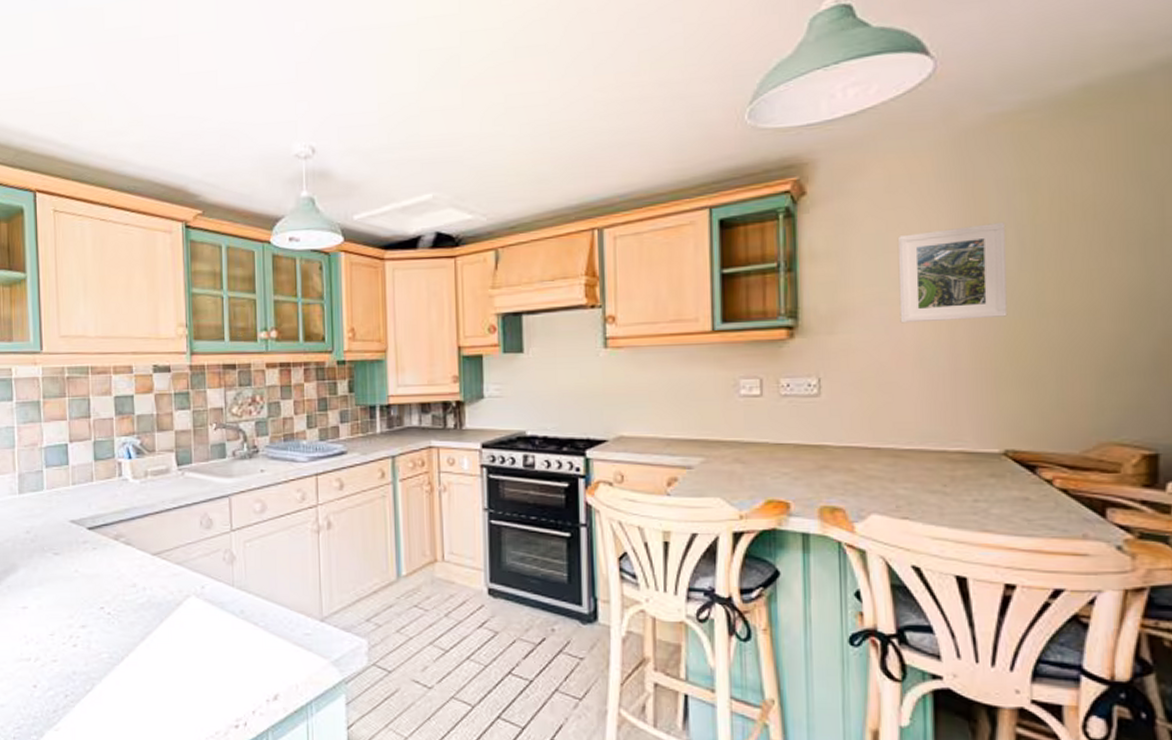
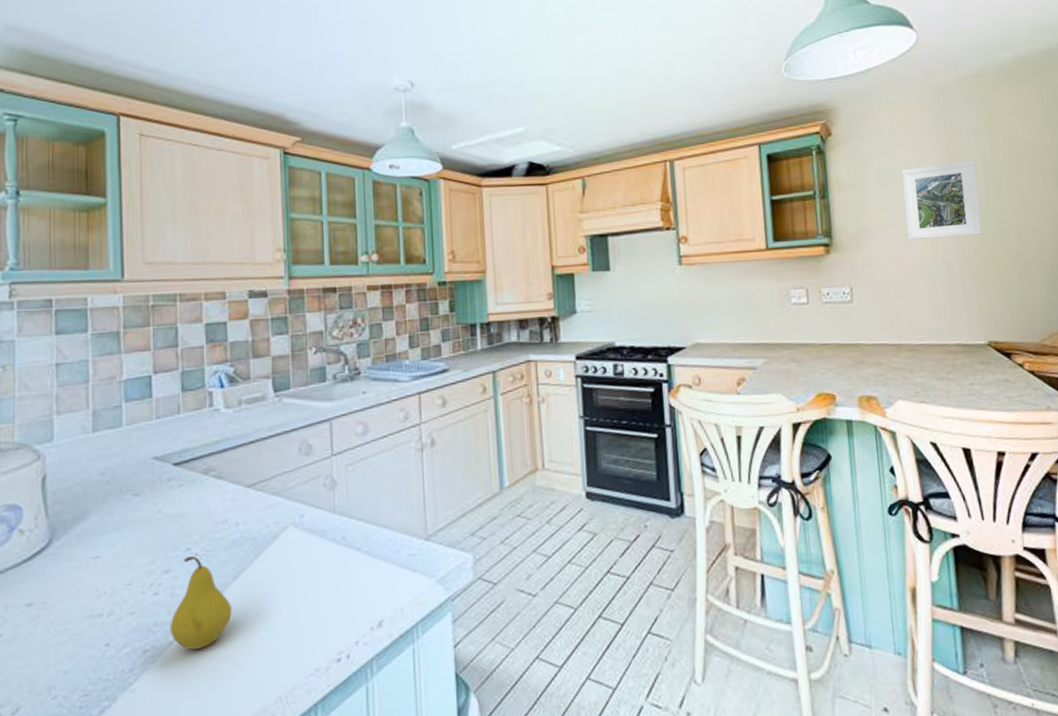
fruit: none [87,615,140,700] -> present [170,556,232,650]

